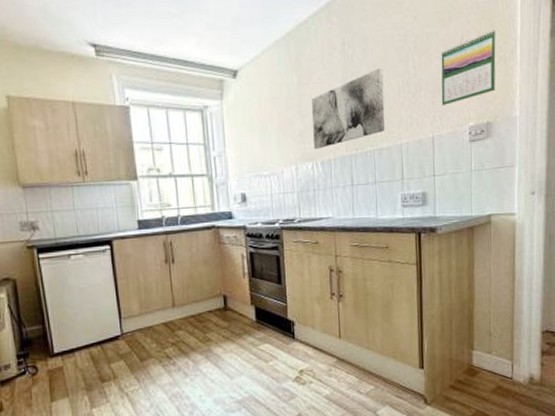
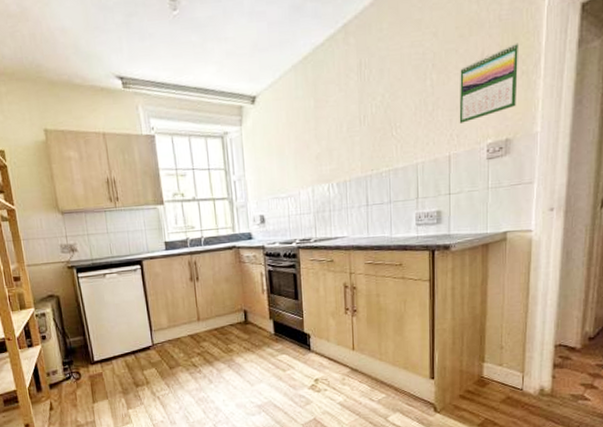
wall art: present [312,68,385,150] -> none [328,88,401,171]

